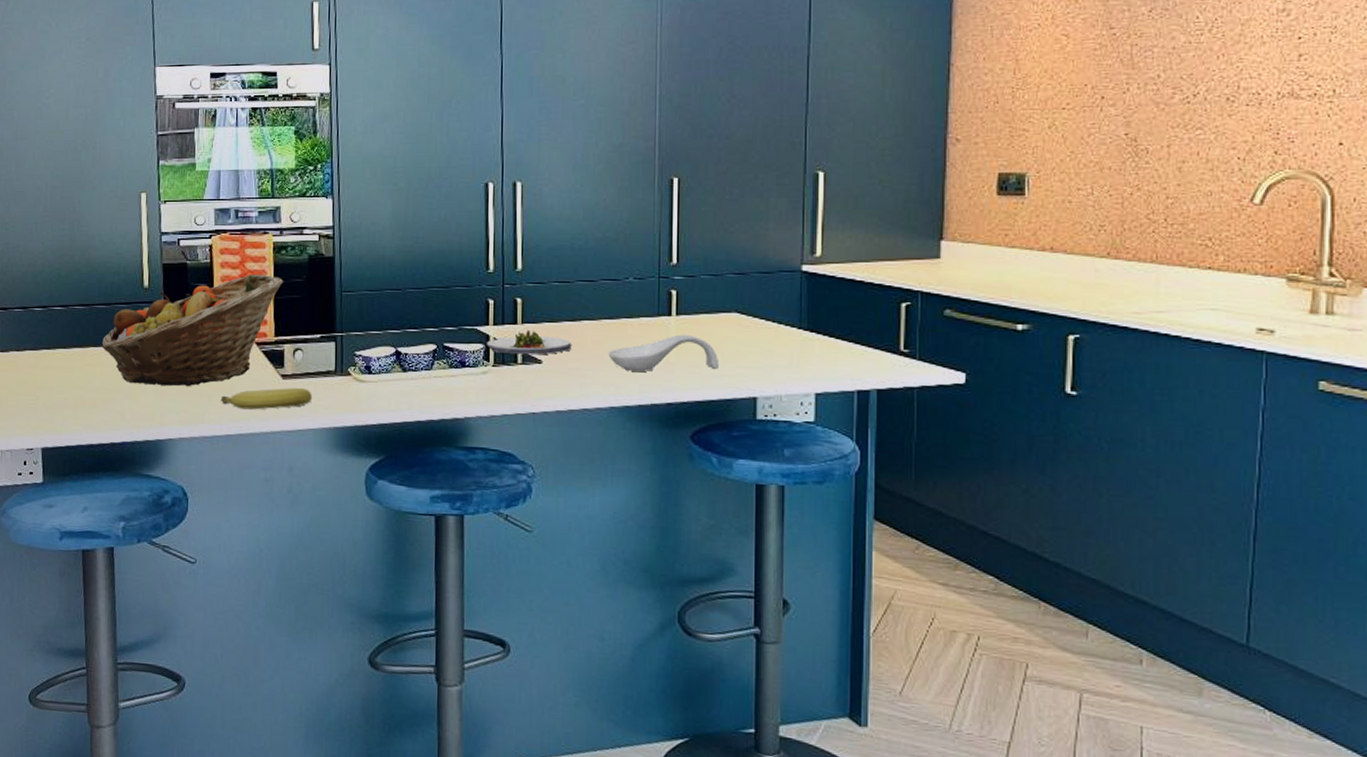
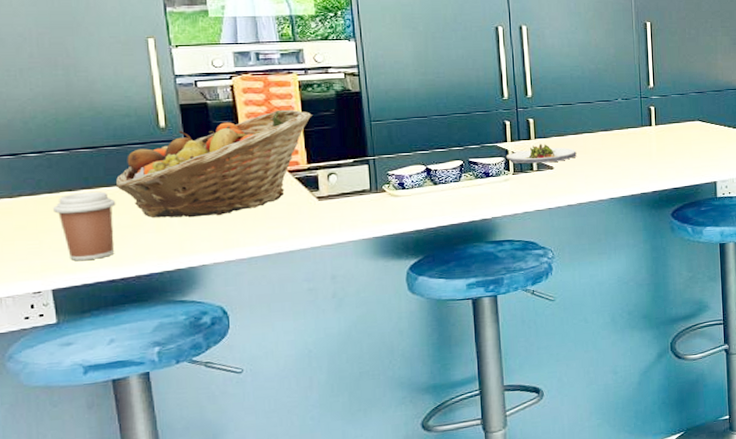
coffee cup: none [50,350,101,421] -> present [53,191,116,261]
fruit: present [220,388,312,410] -> none [255,207,349,231]
spoon rest: present [608,334,718,371] -> none [606,139,688,170]

